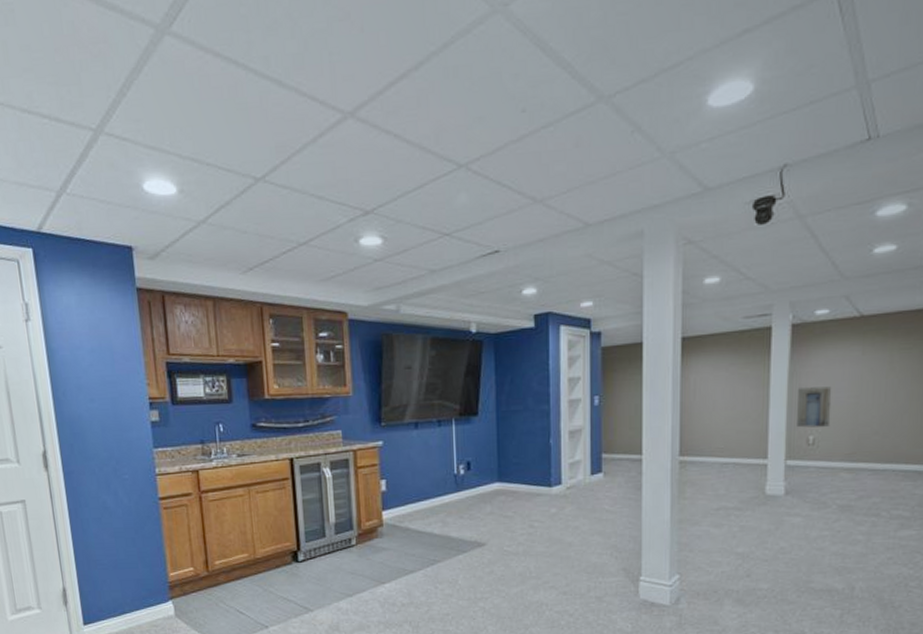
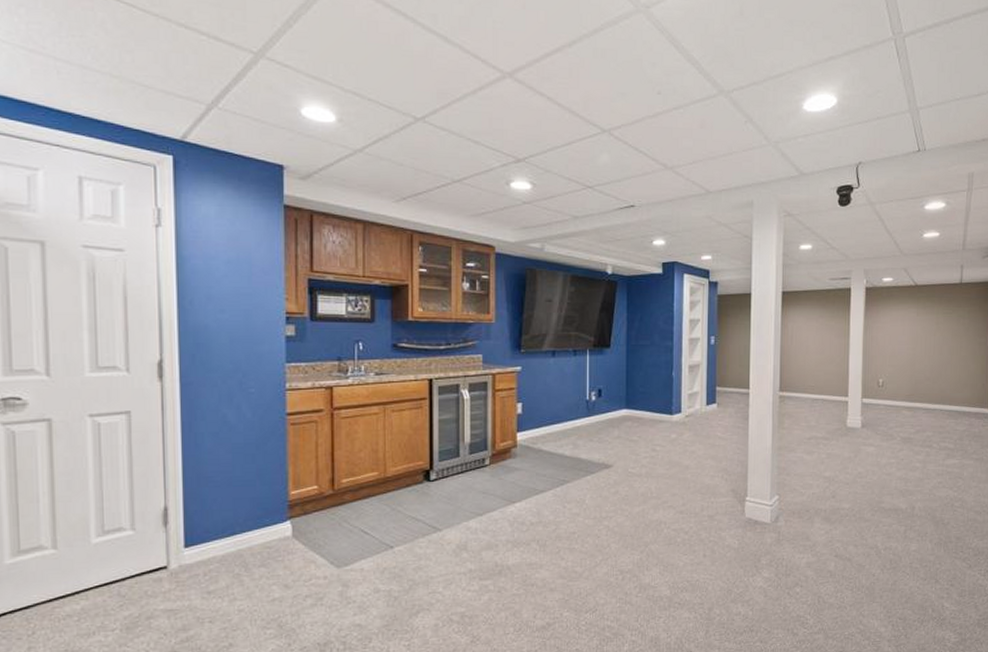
wall art: present [797,386,832,428] -> none [870,339,896,372]

